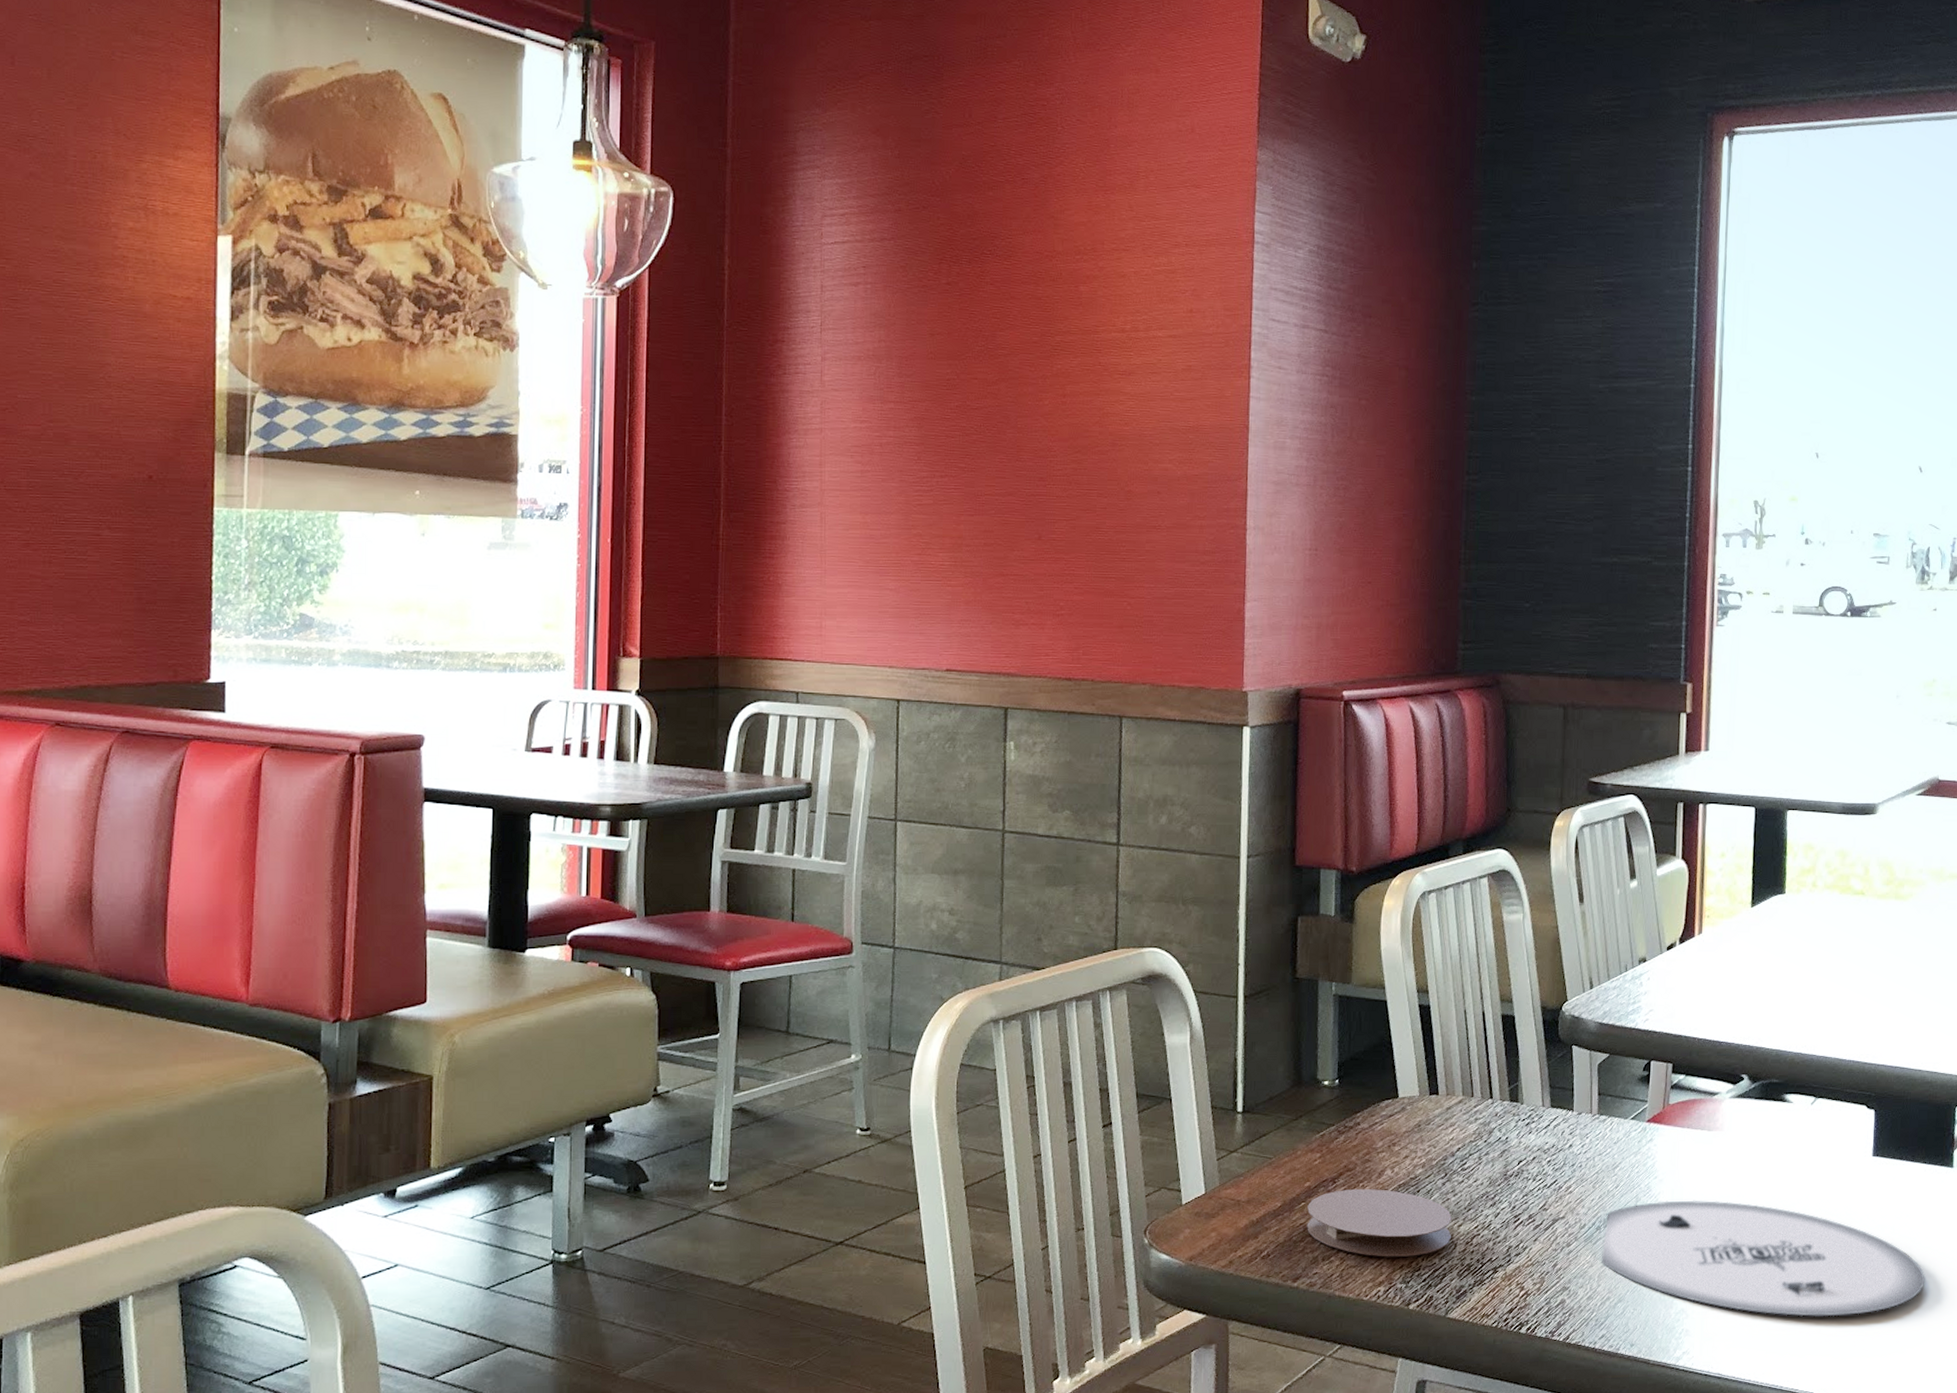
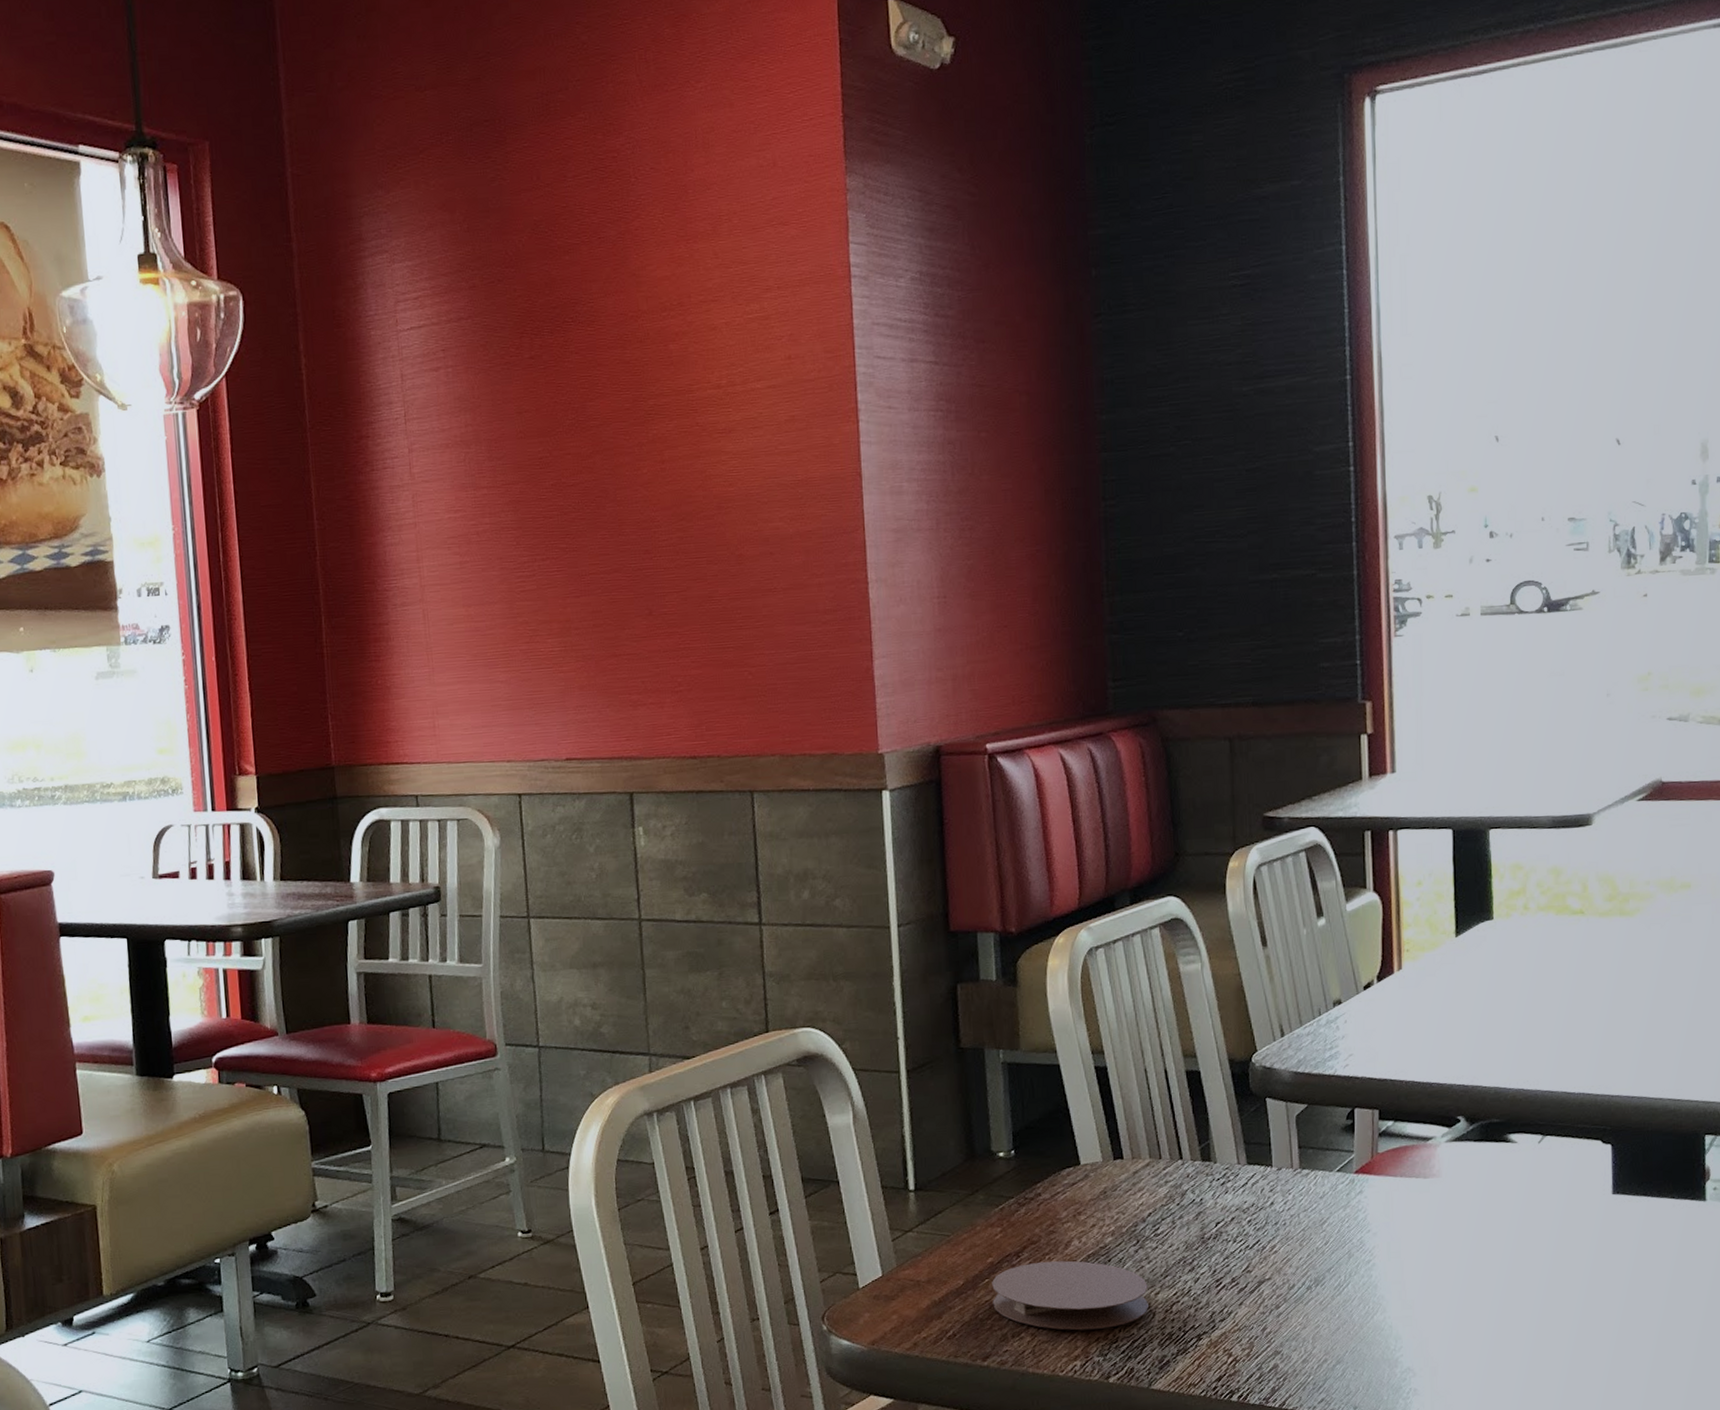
plate: present [1600,1200,1925,1317] -> none [1314,1251,1682,1369]

